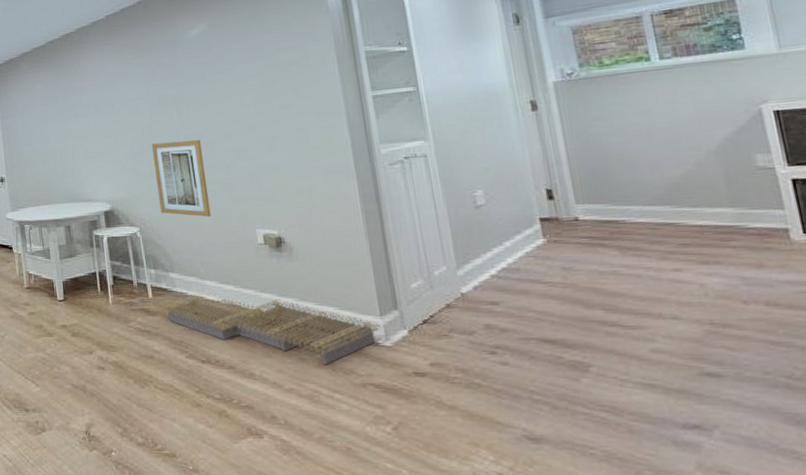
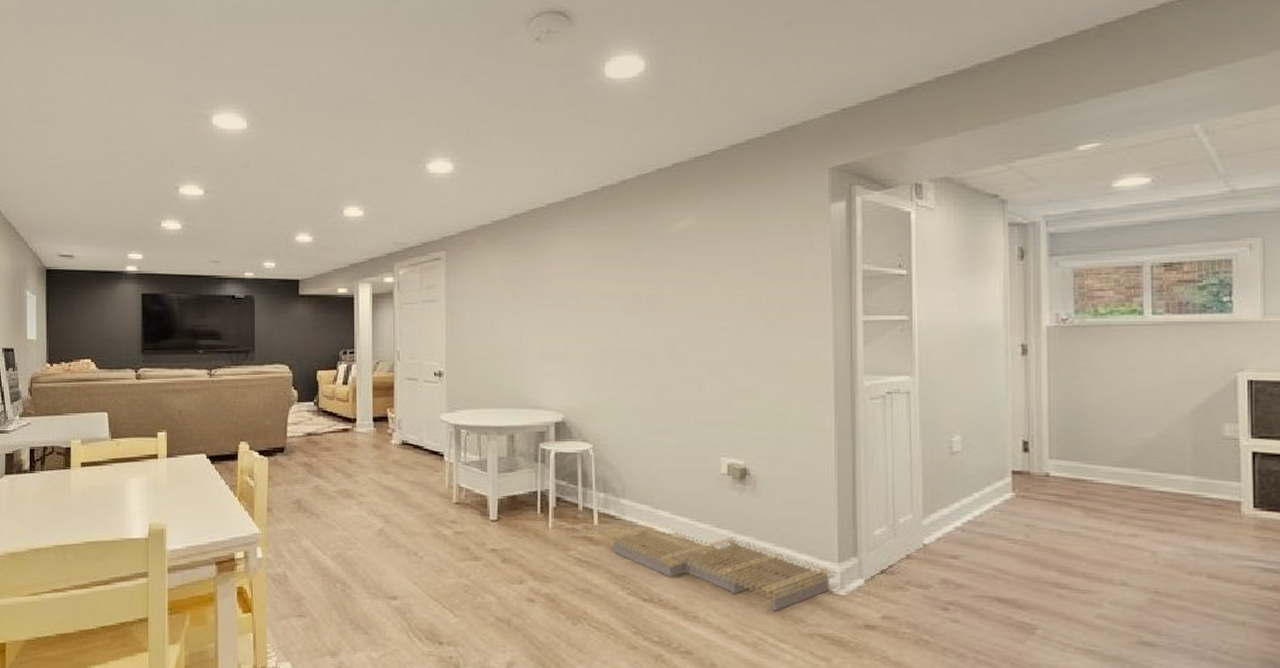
wall art: present [151,139,211,217] -> none [617,349,674,438]

